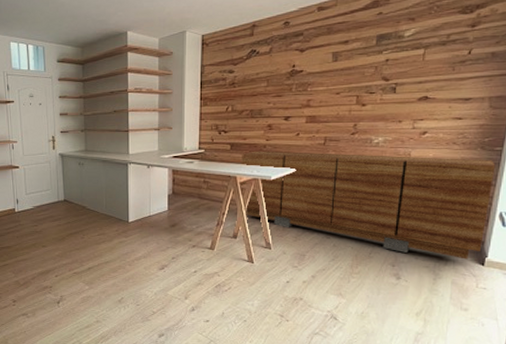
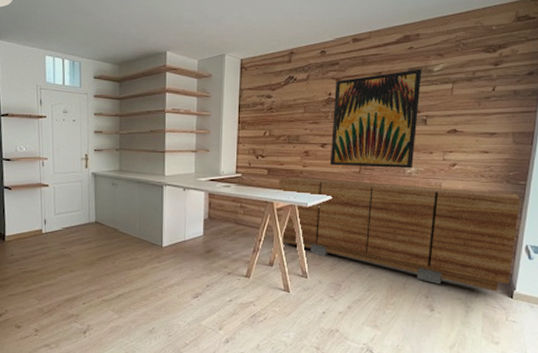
wall art: none [293,35,392,139] -> present [329,69,423,169]

